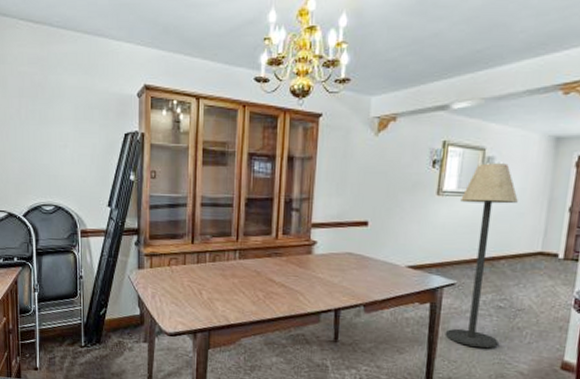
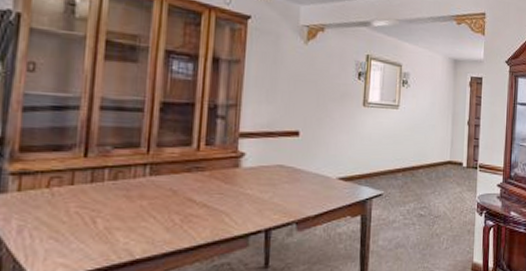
floor lamp: present [445,163,518,349] -> none [375,78,430,258]

